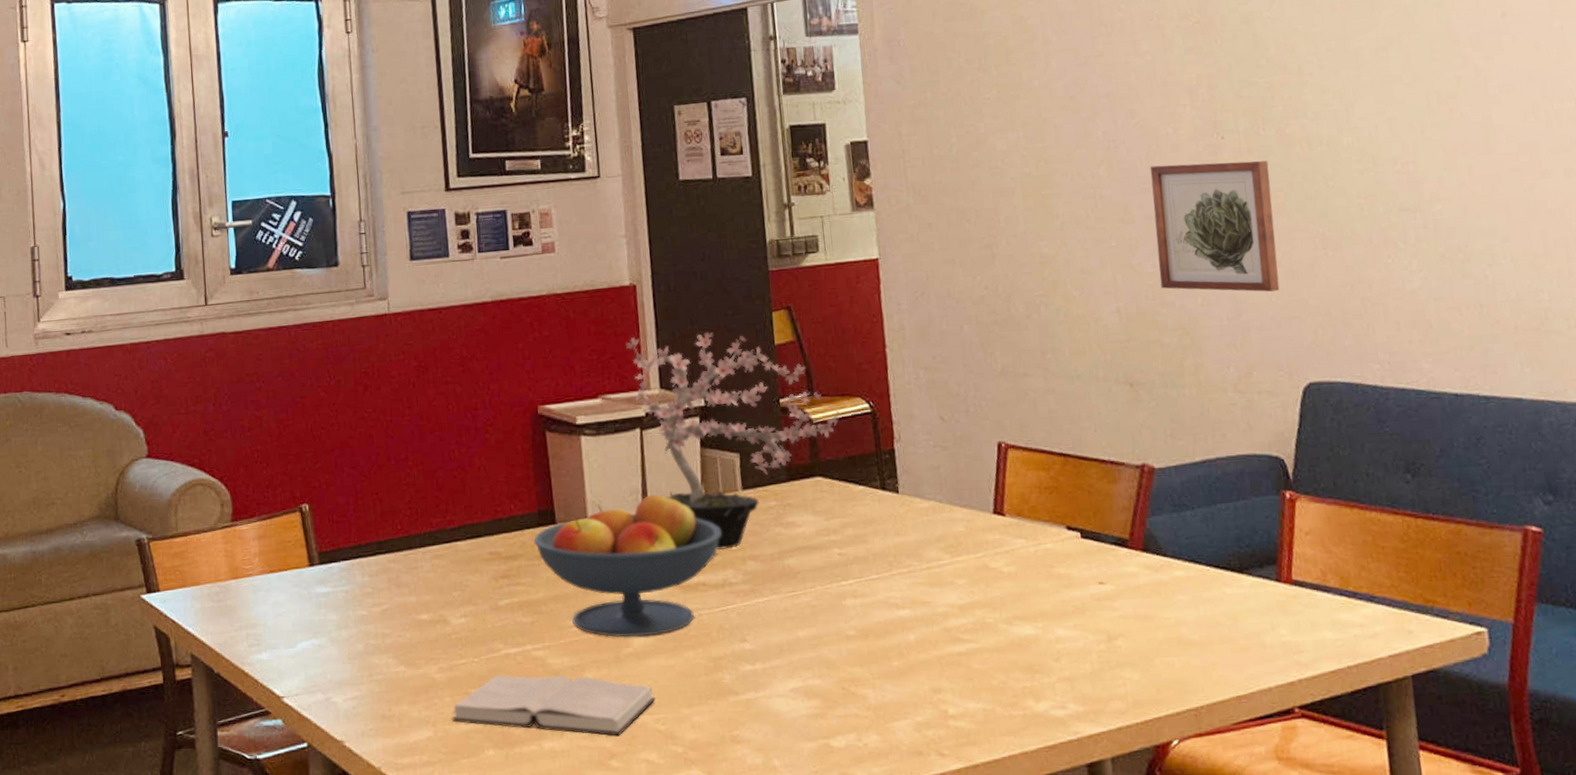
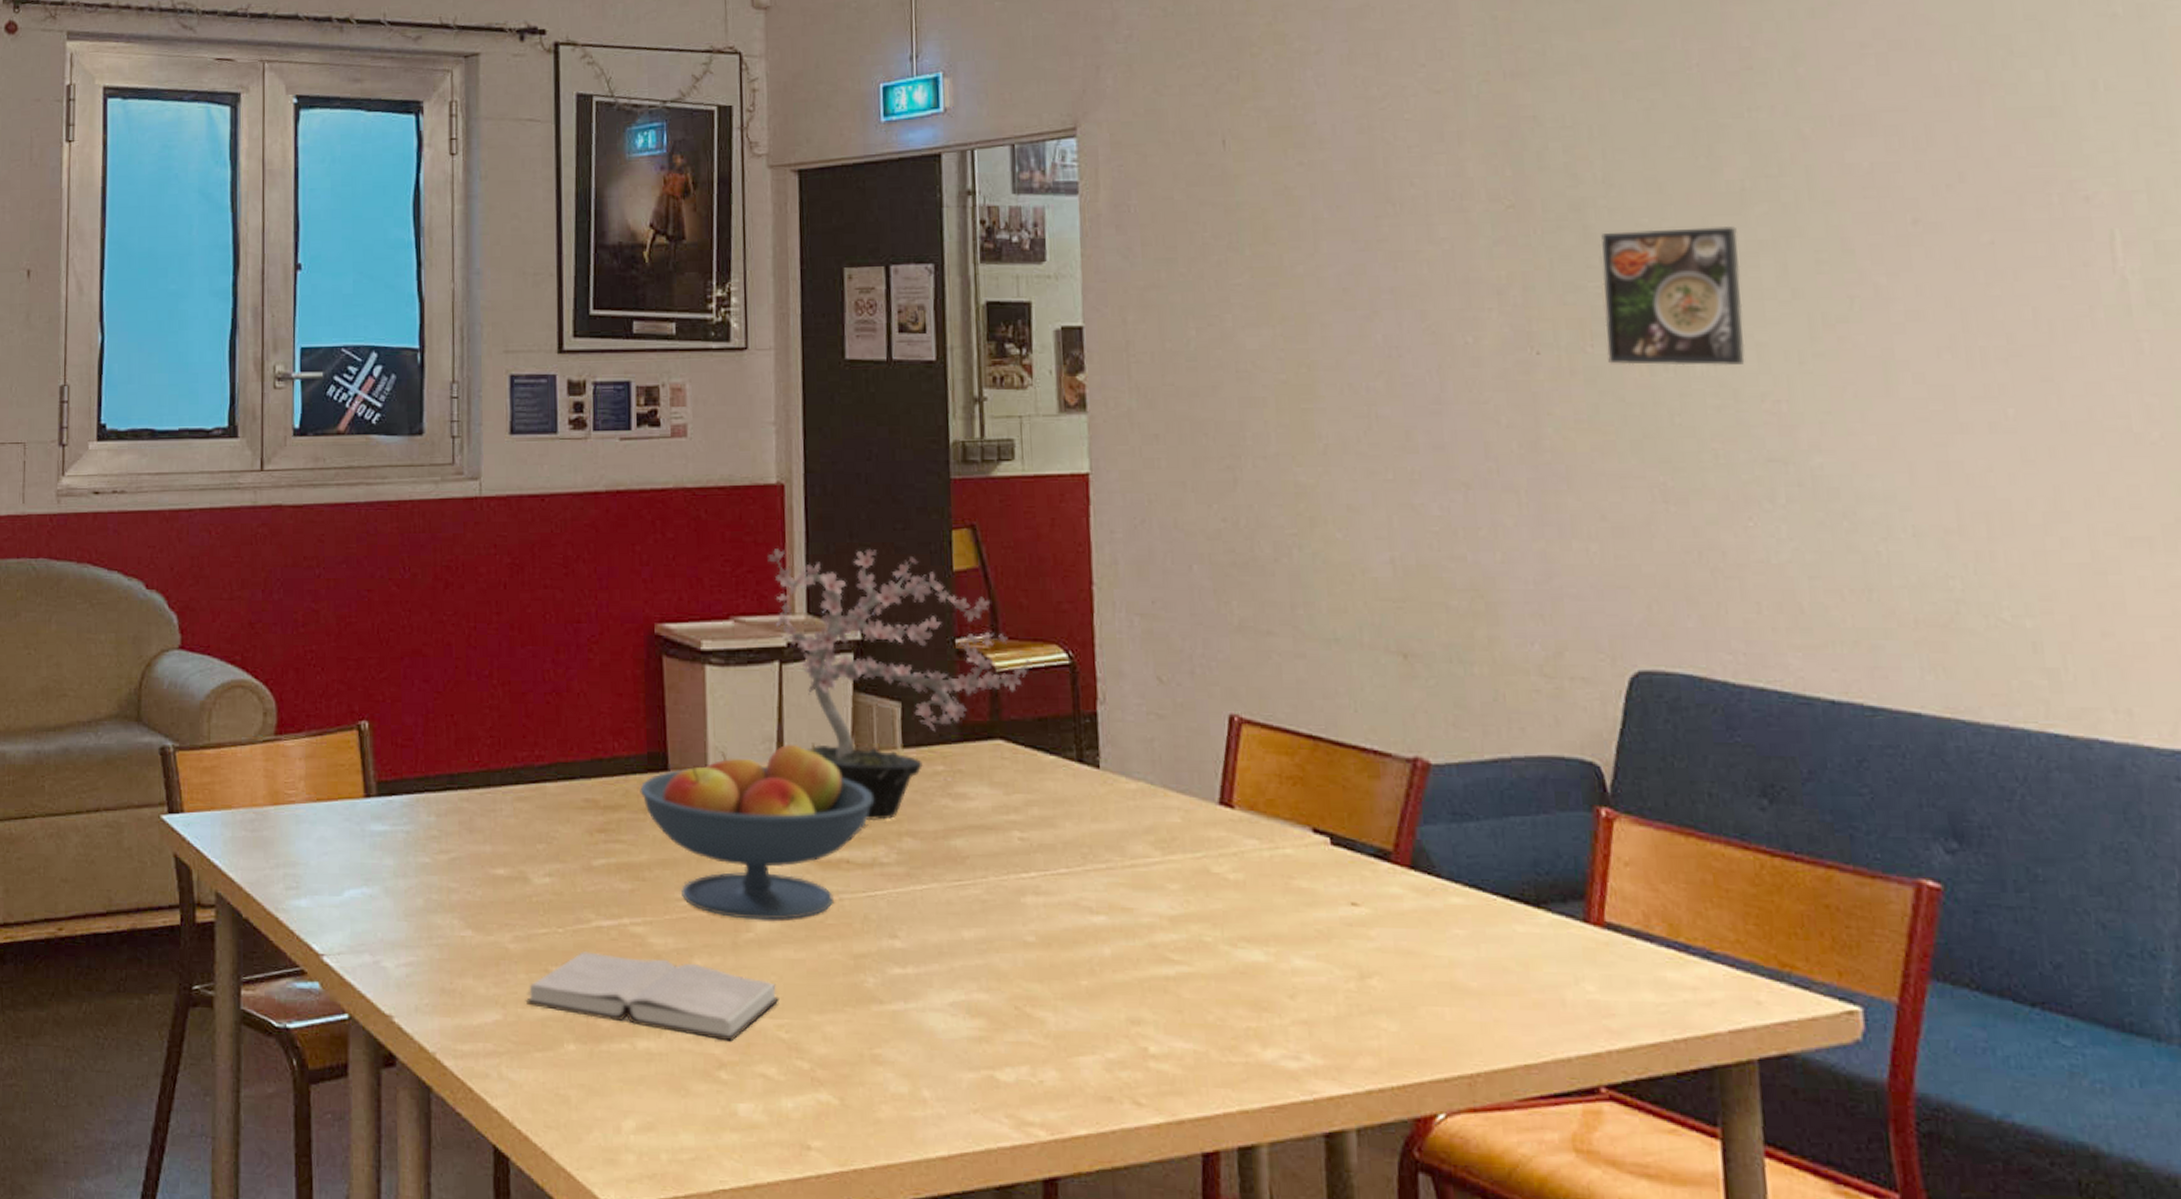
wall art: present [1149,160,1280,292] -> none [1441,382,1604,551]
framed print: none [1267,27,1380,143] -> present [1601,226,1745,366]

